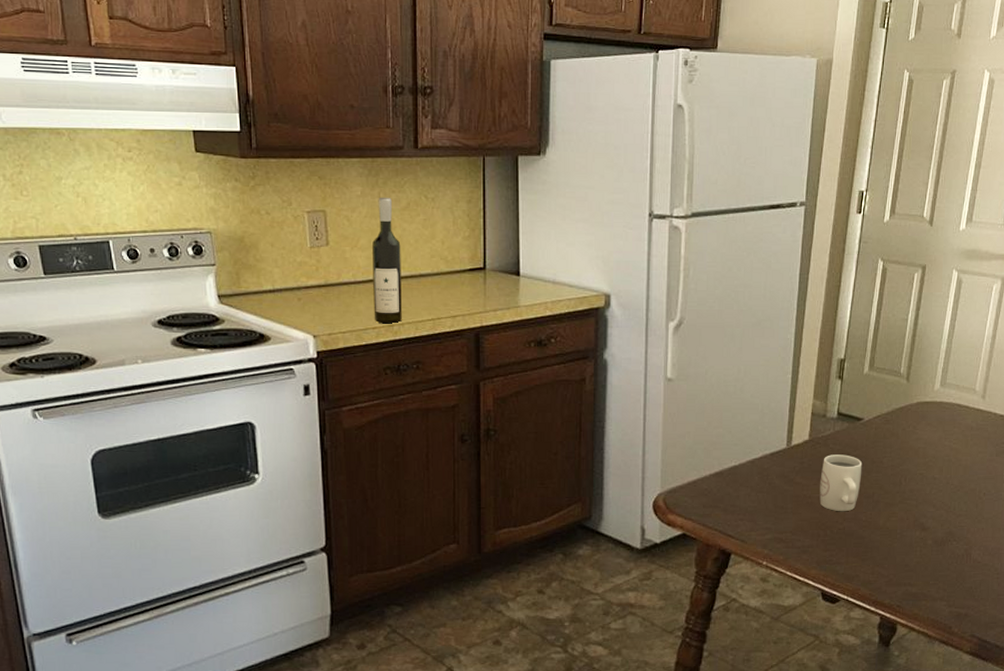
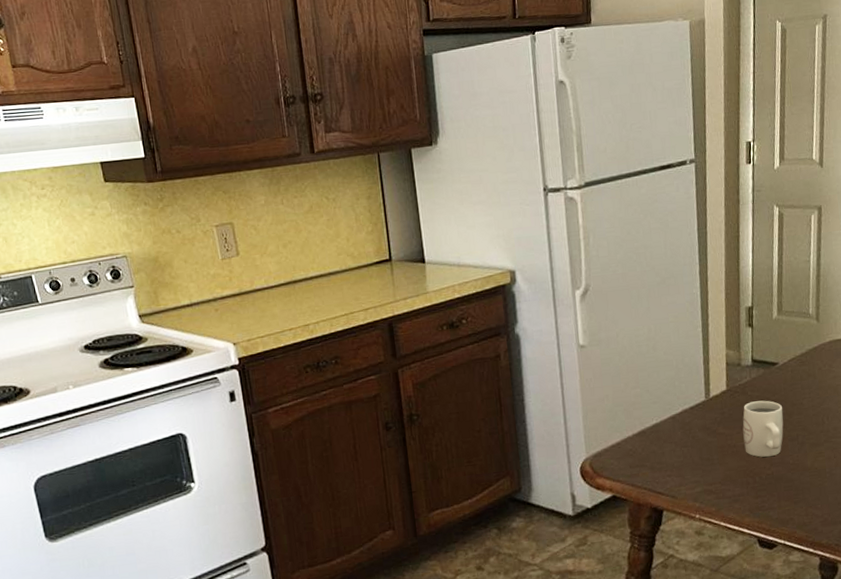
bottle: present [371,197,402,324] -> none [280,202,317,324]

